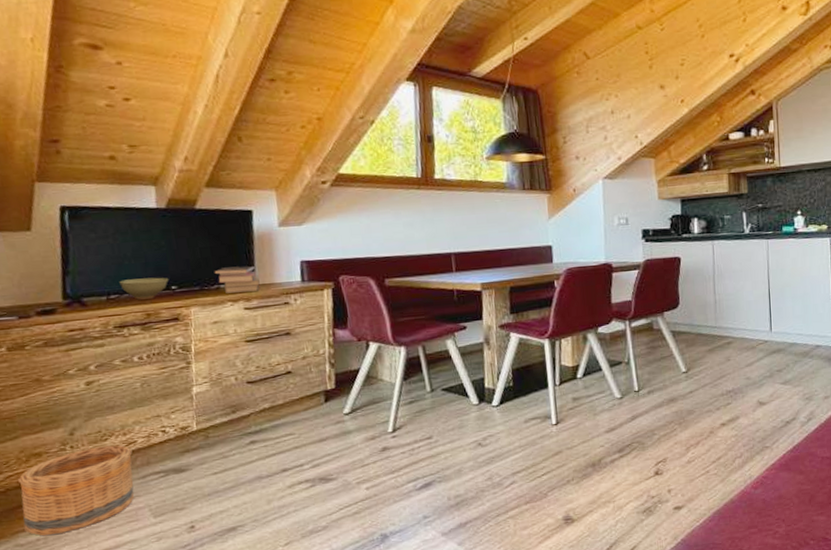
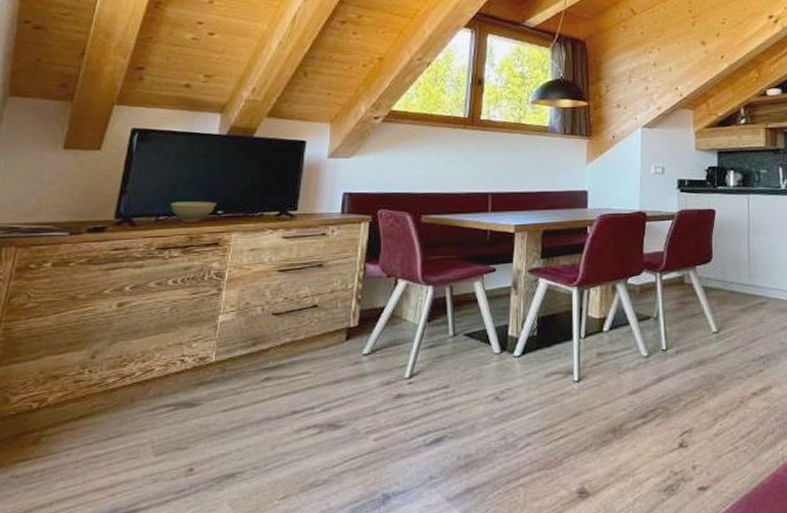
basket: present [18,445,135,536] -> none [24,372,148,468]
books: present [214,265,260,294] -> none [260,194,302,222]

